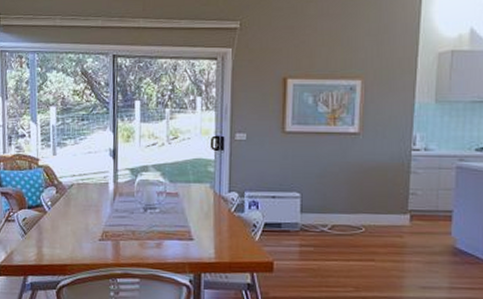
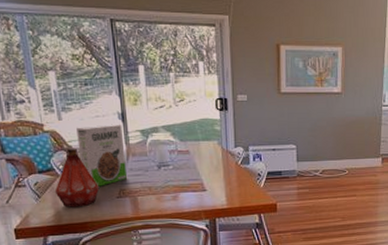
bottle: none [40,185,83,248] -> present [54,149,100,208]
cereal box: none [68,161,113,227] -> present [76,124,128,187]

